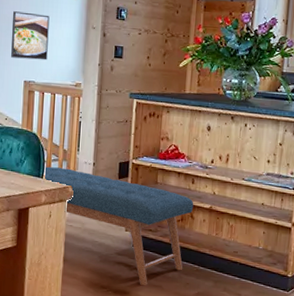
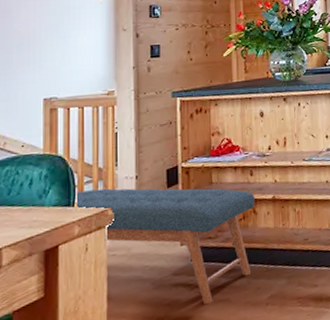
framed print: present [11,11,50,61] -> none [26,23,71,75]

